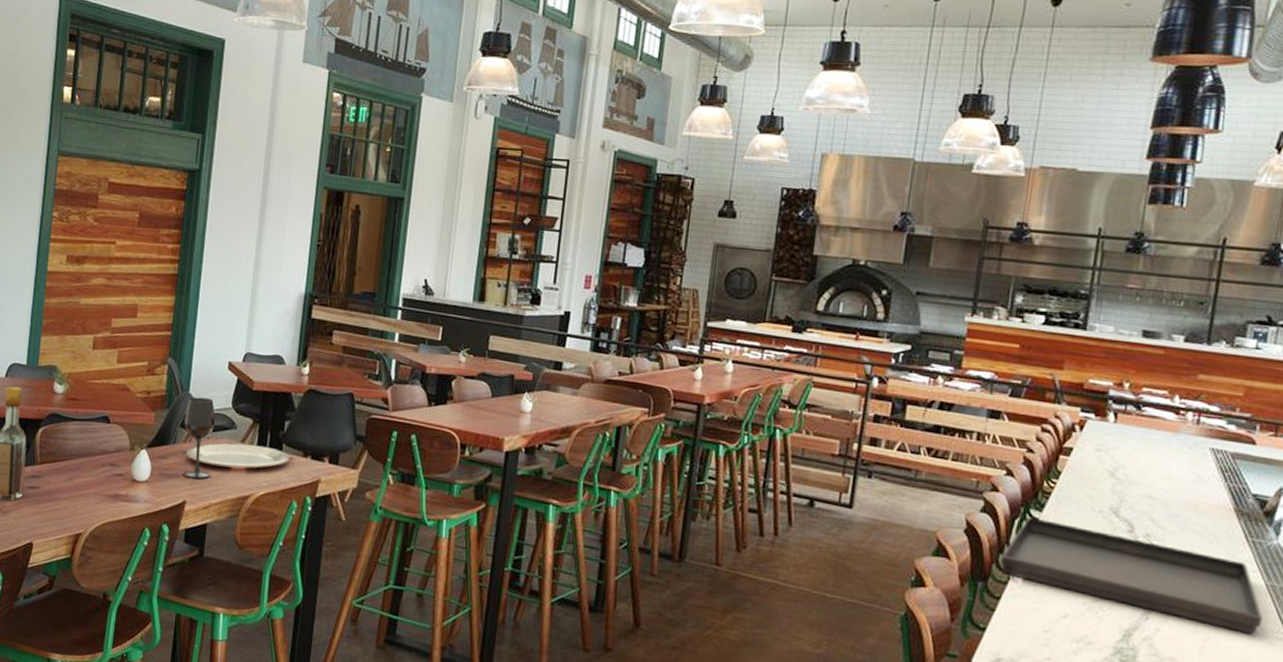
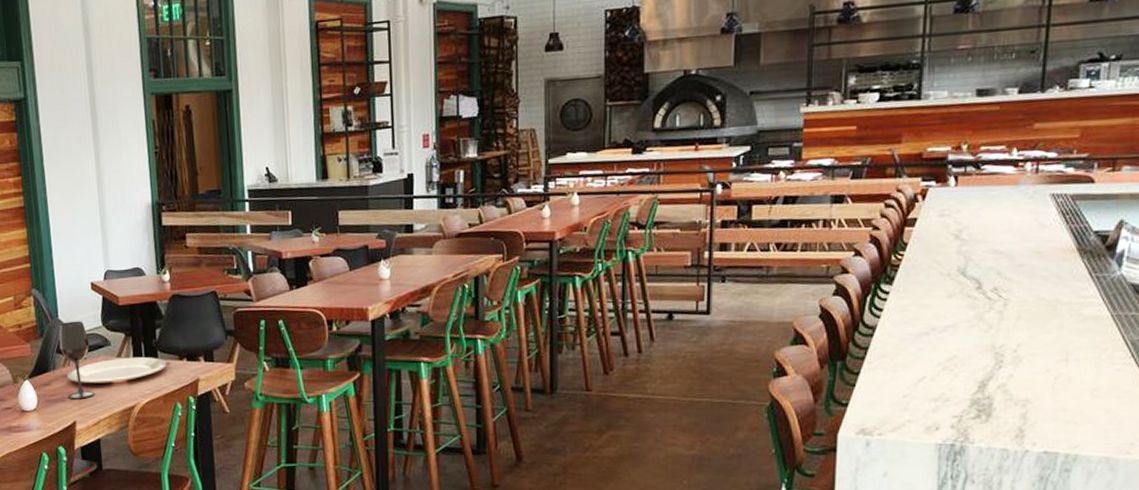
serving tray: present [1000,516,1263,635] -> none [856,291,1110,365]

